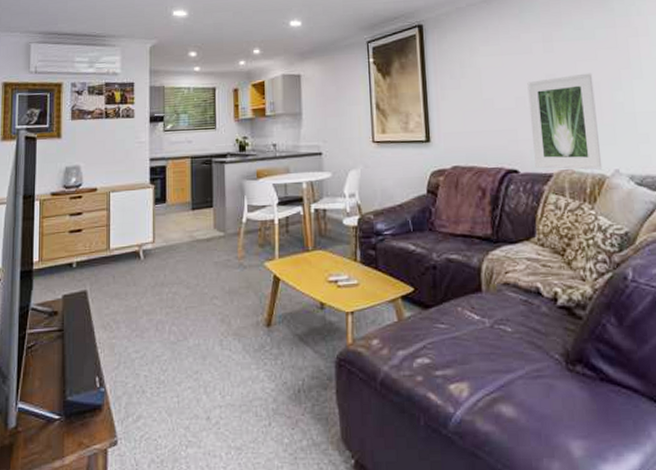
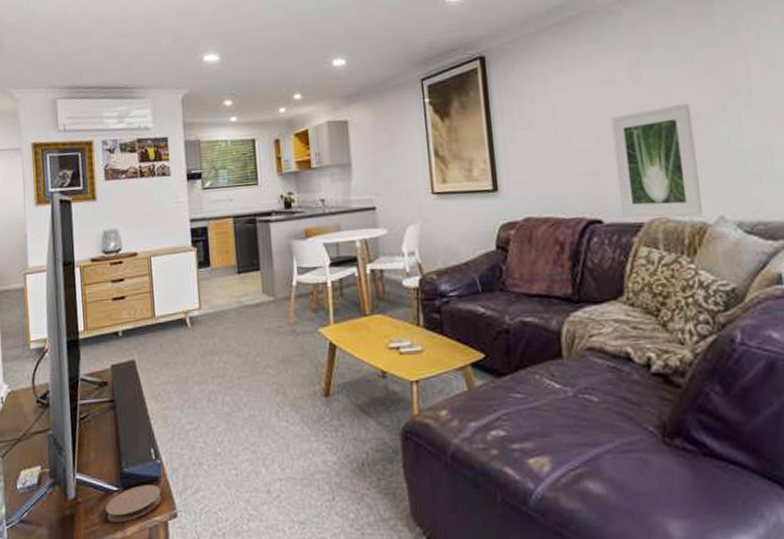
coaster: none [46,413,103,451] -> present [105,485,162,522]

